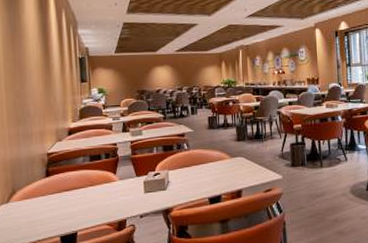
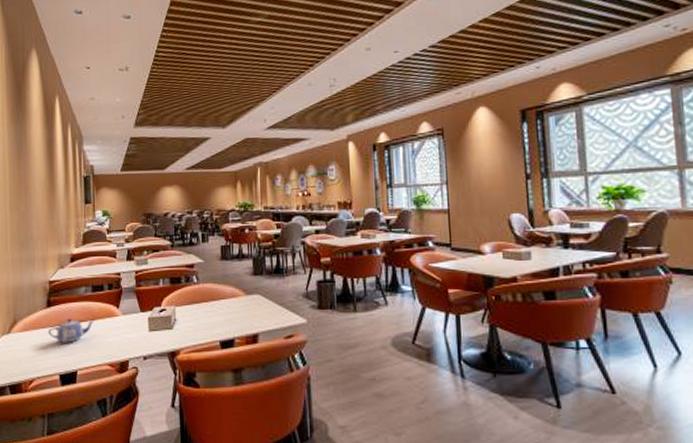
teapot: none [48,185,93,208] -> present [48,318,95,343]

